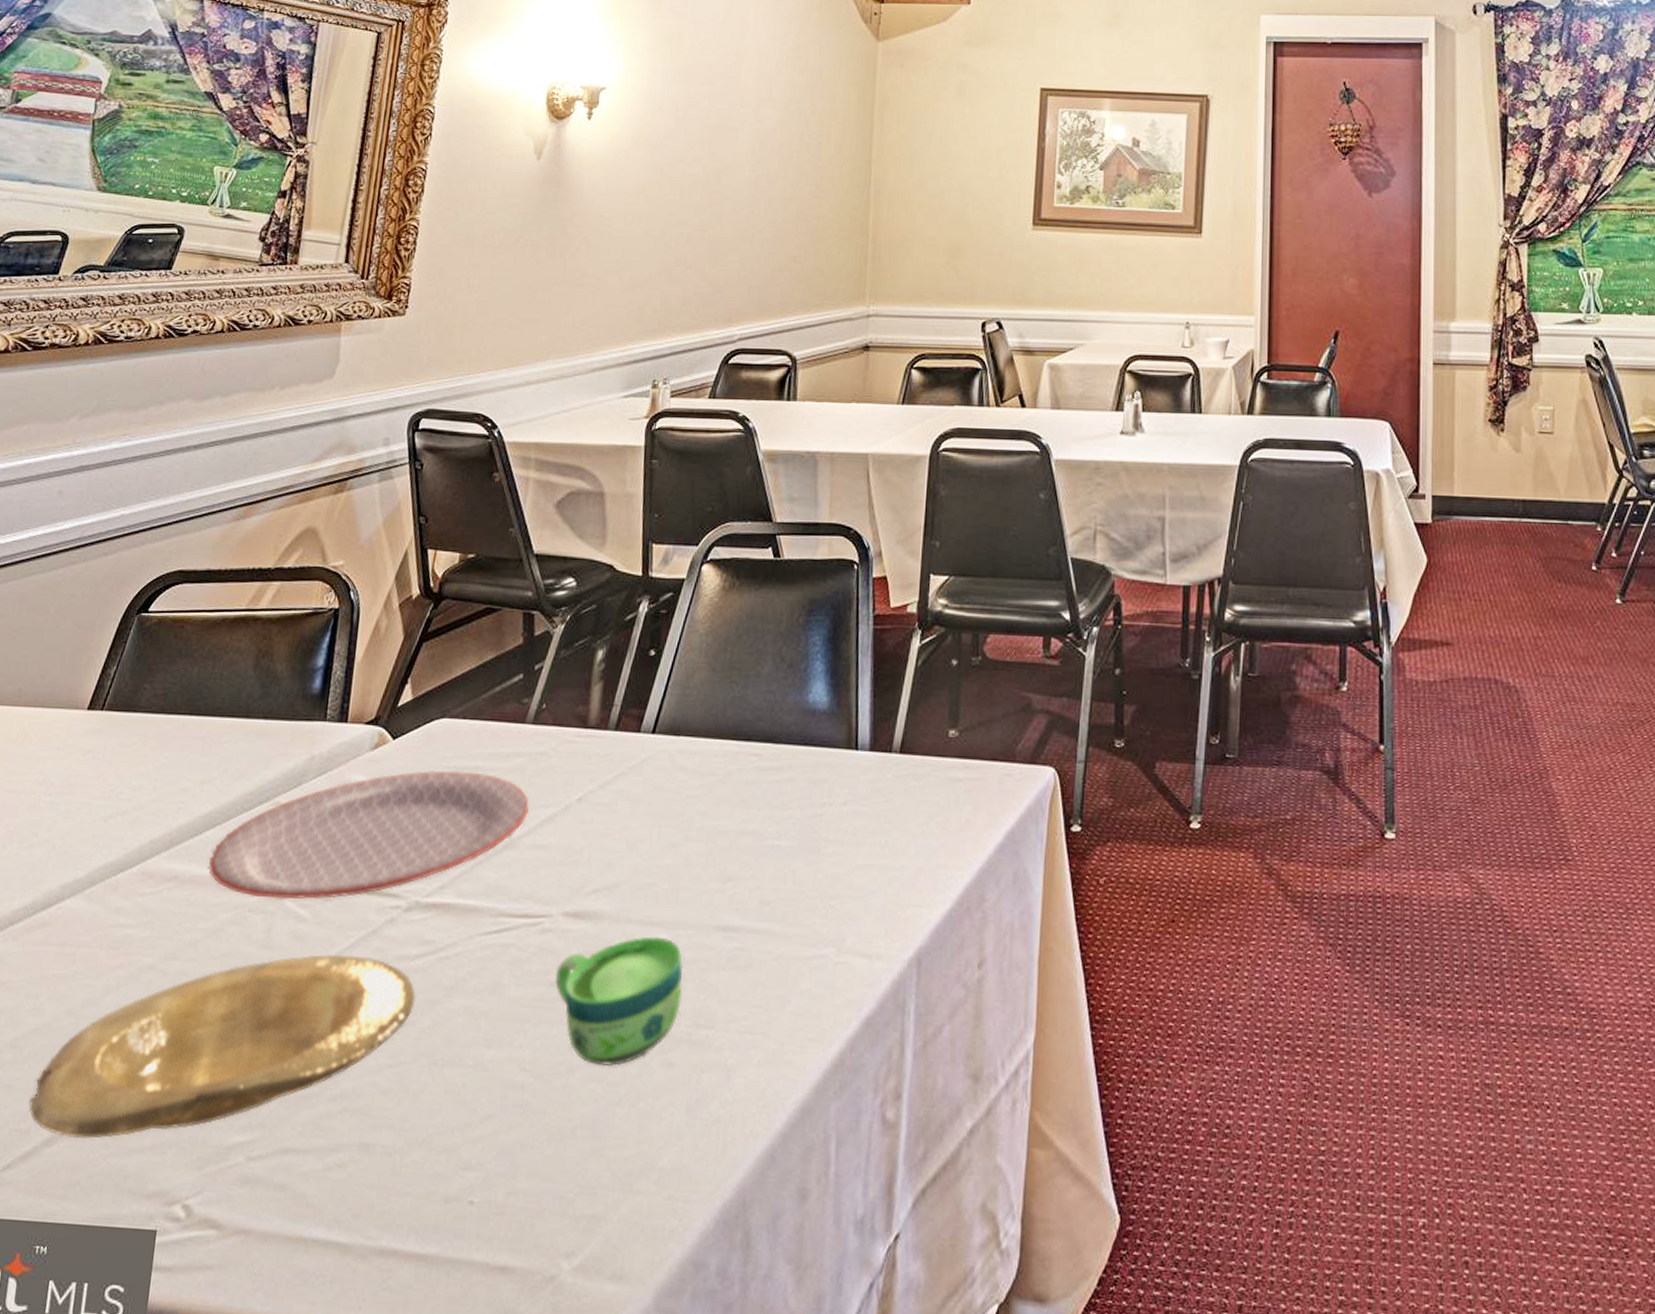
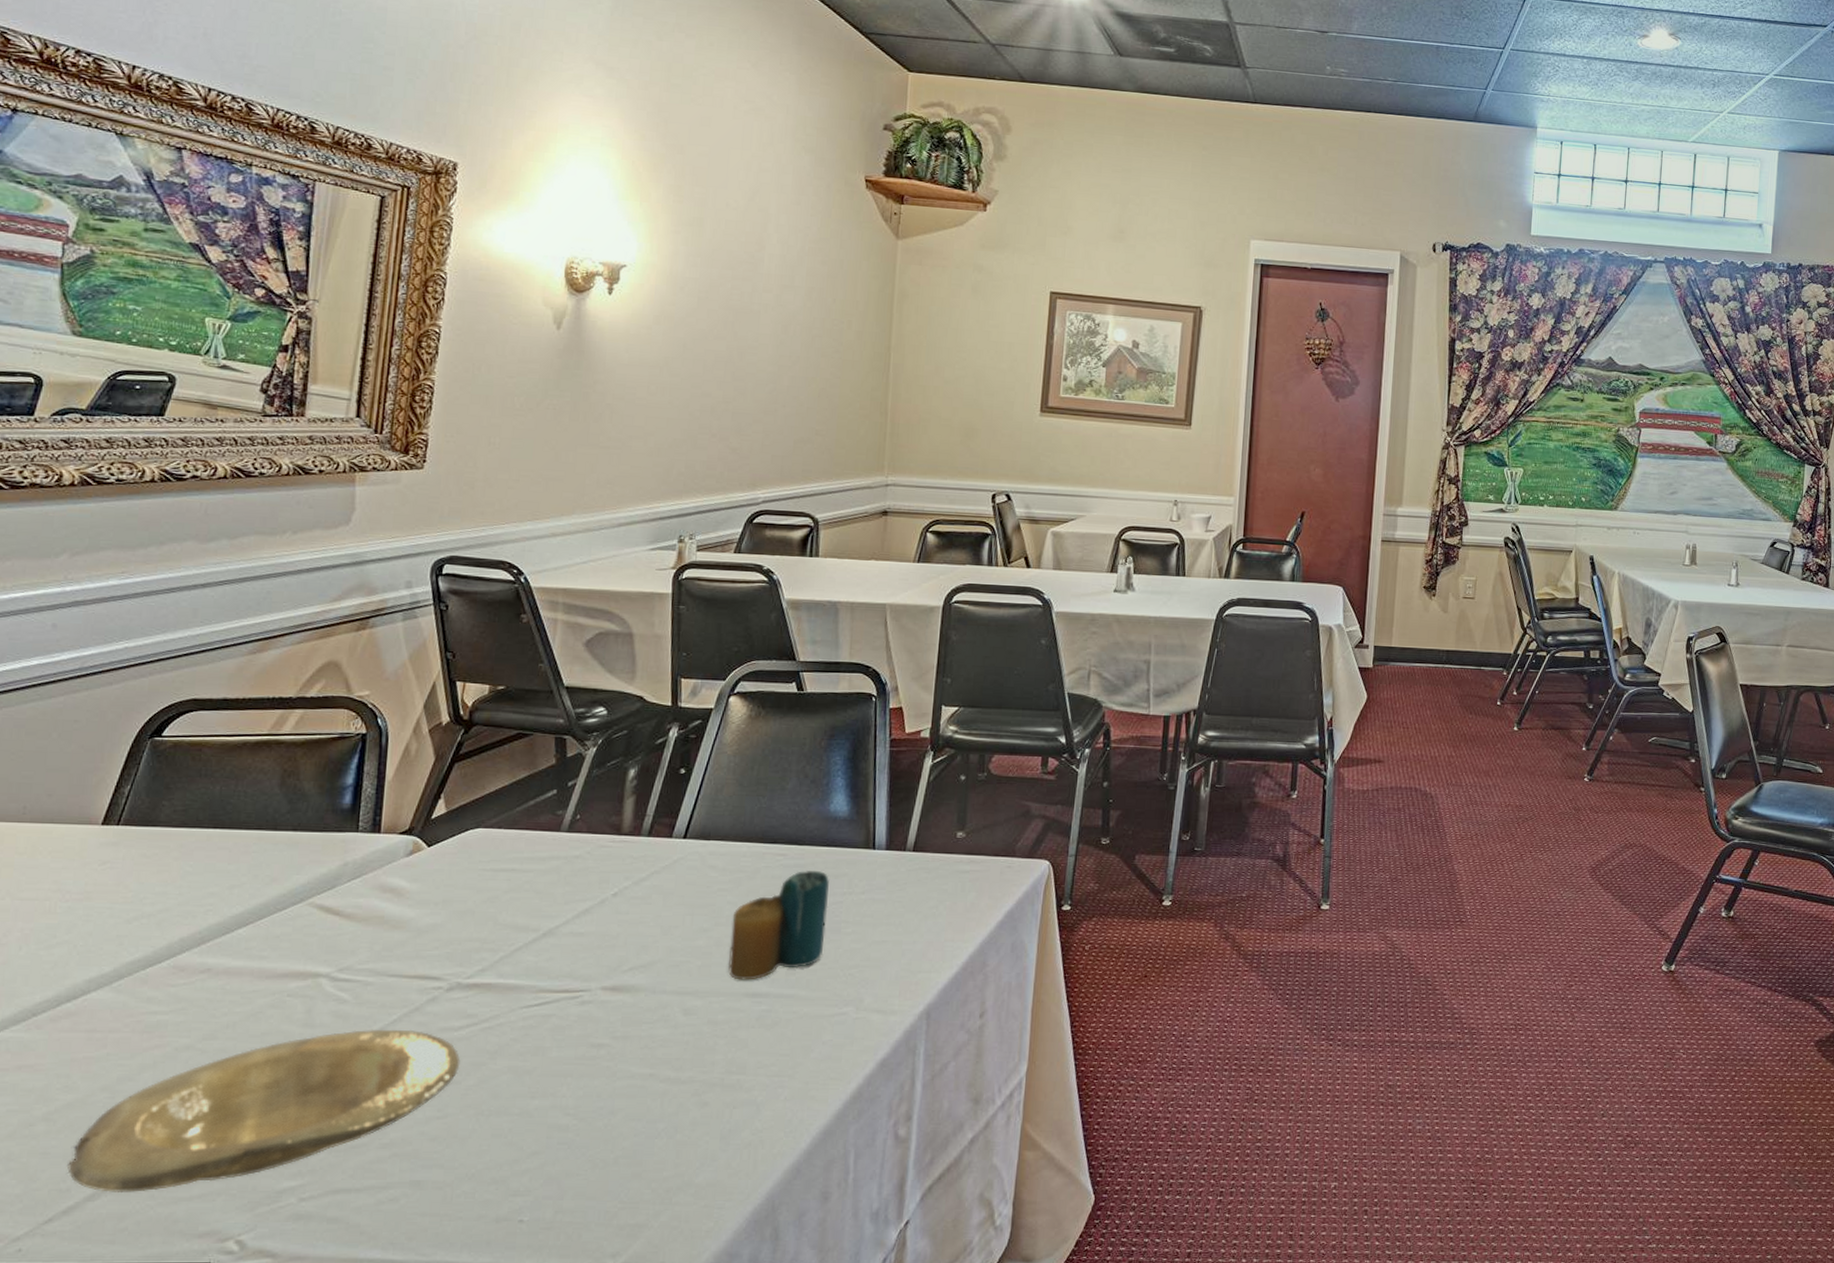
plate: present [208,770,529,900] -> none [242,872,566,985]
cup: present [554,936,683,1067] -> none [595,1003,716,1109]
candle: none [698,774,808,910] -> present [728,870,829,980]

